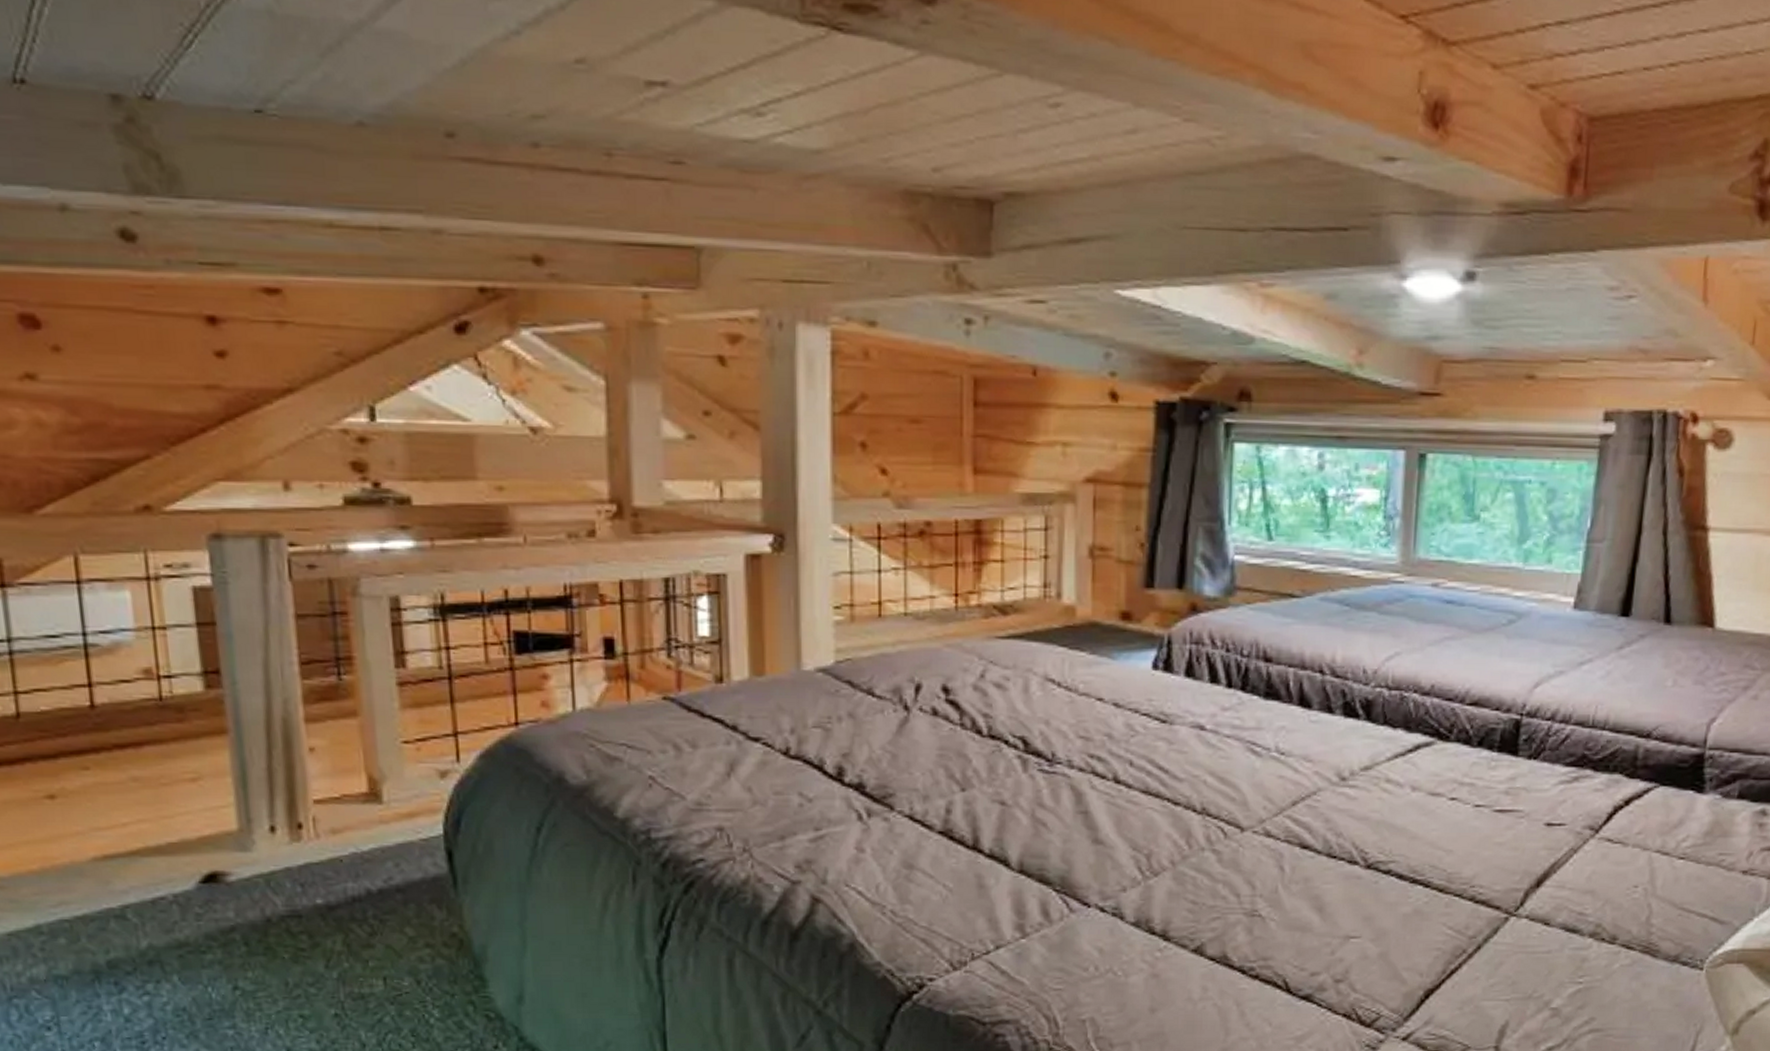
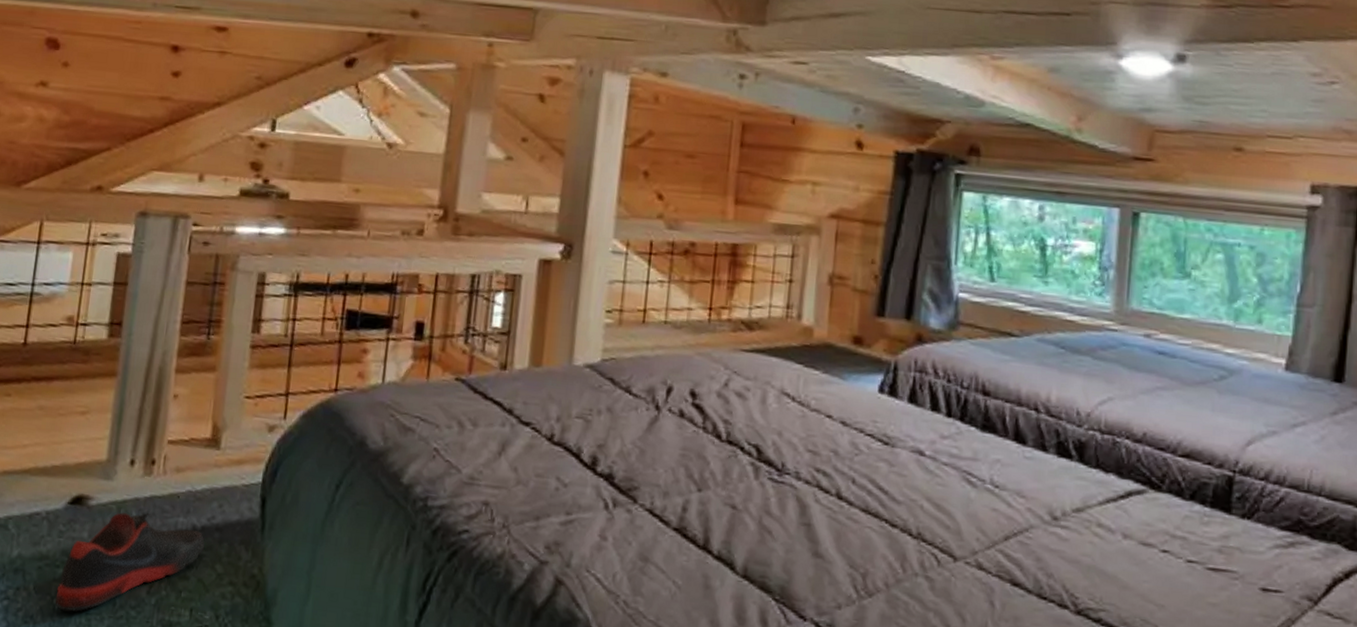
shoe: none [208,883,386,998] -> present [55,512,205,612]

